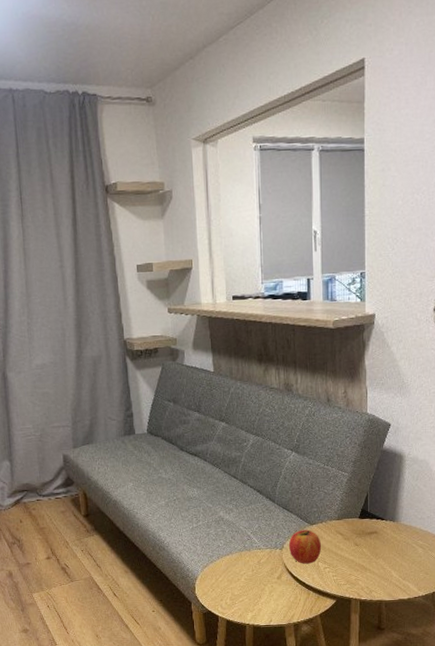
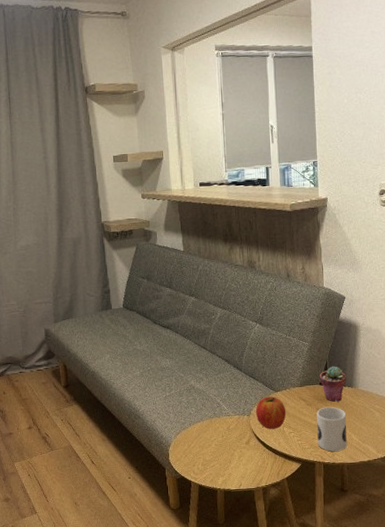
mug: none [354,541,387,588] -> present [316,406,347,452]
potted succulent: none [359,498,388,536] -> present [319,366,346,402]

